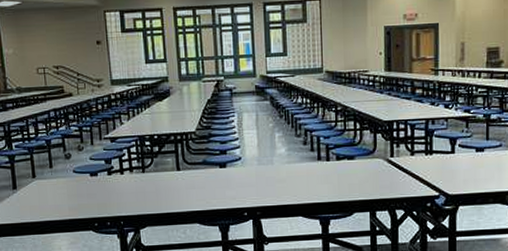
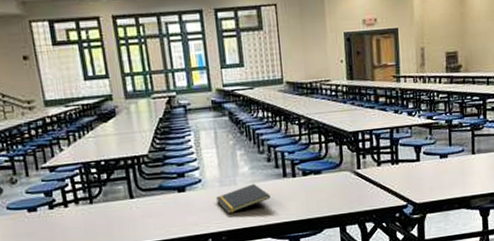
notepad: none [253,164,304,191] -> present [215,183,270,213]

